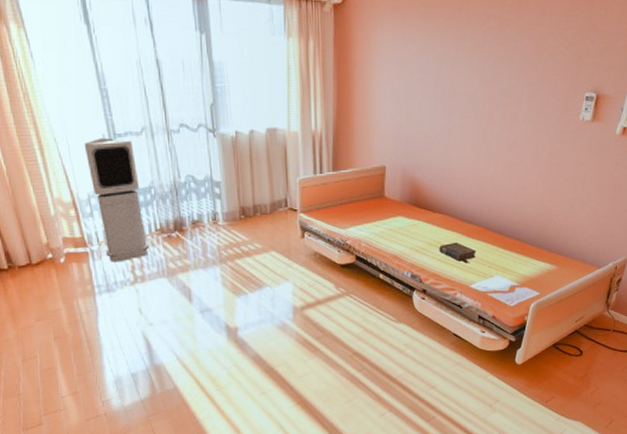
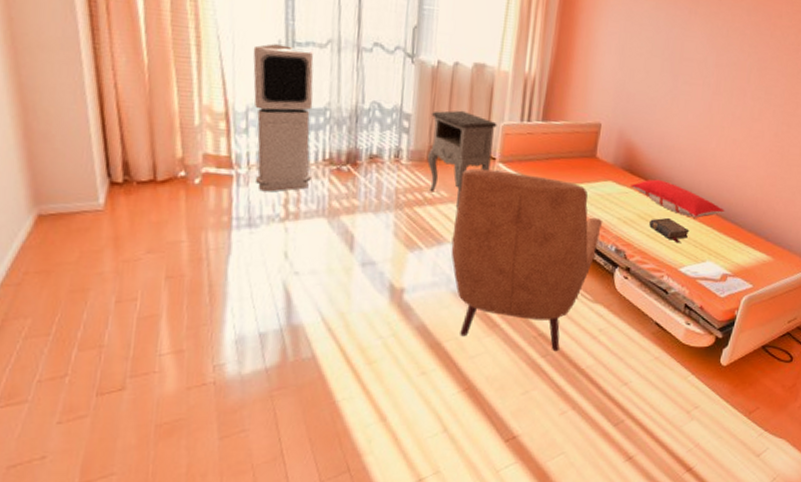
nightstand: none [236,172,294,256] -> present [427,110,497,208]
chair: none [270,219,398,366] -> present [451,168,603,352]
pillow: none [419,209,507,239] -> present [631,179,725,218]

